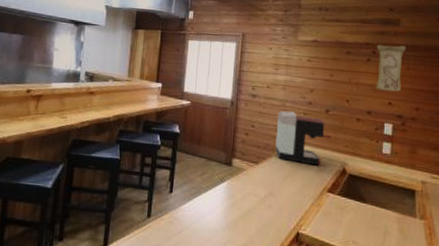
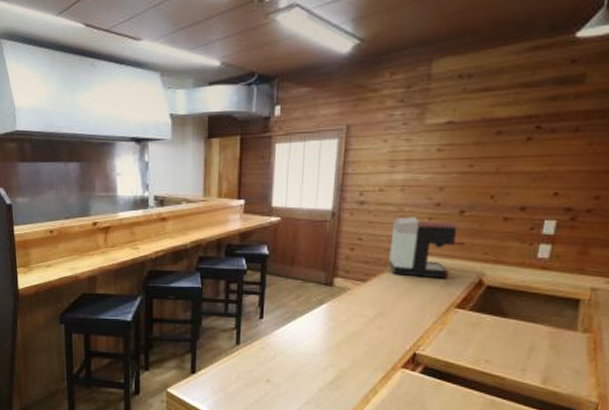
wall scroll: present [376,37,407,92] -> none [536,101,592,178]

